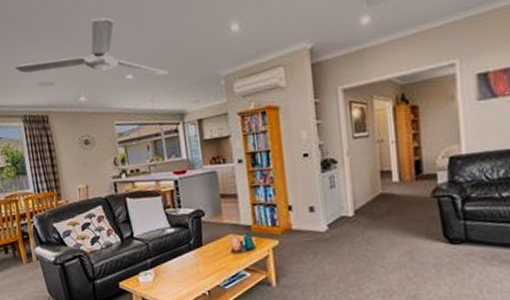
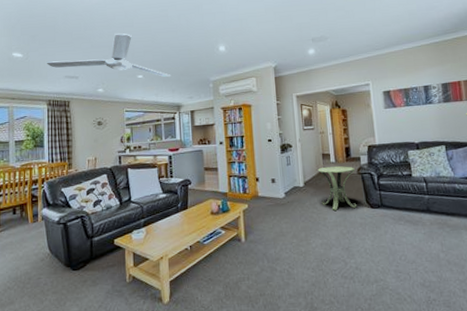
side table: none [374,186,430,247] -> present [318,166,357,211]

